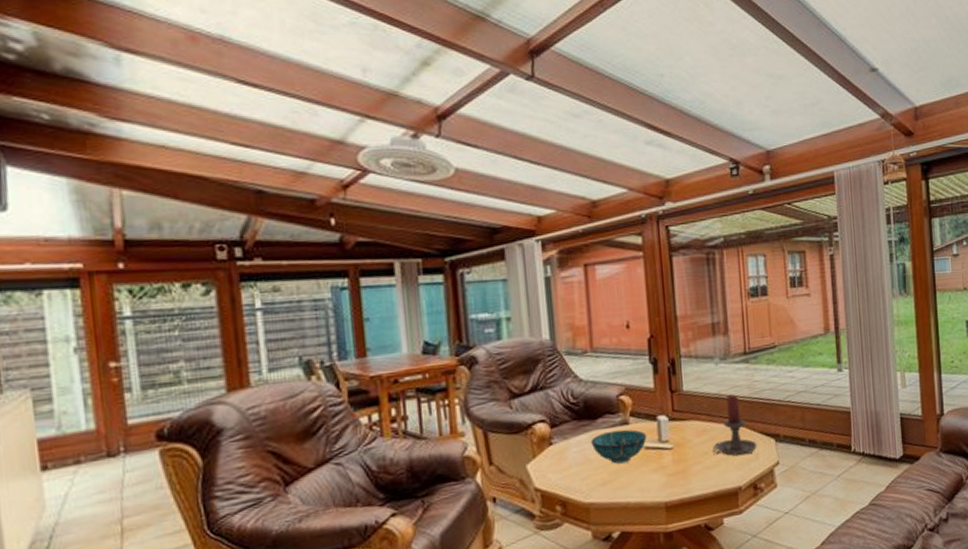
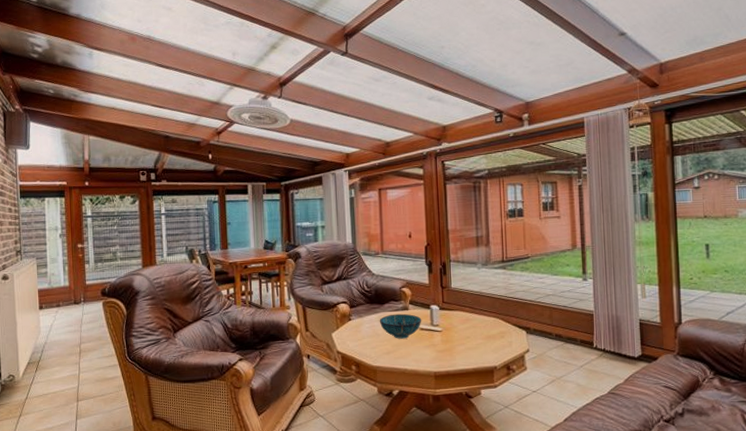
candle holder: present [713,395,757,456] -> none [474,293,511,342]

